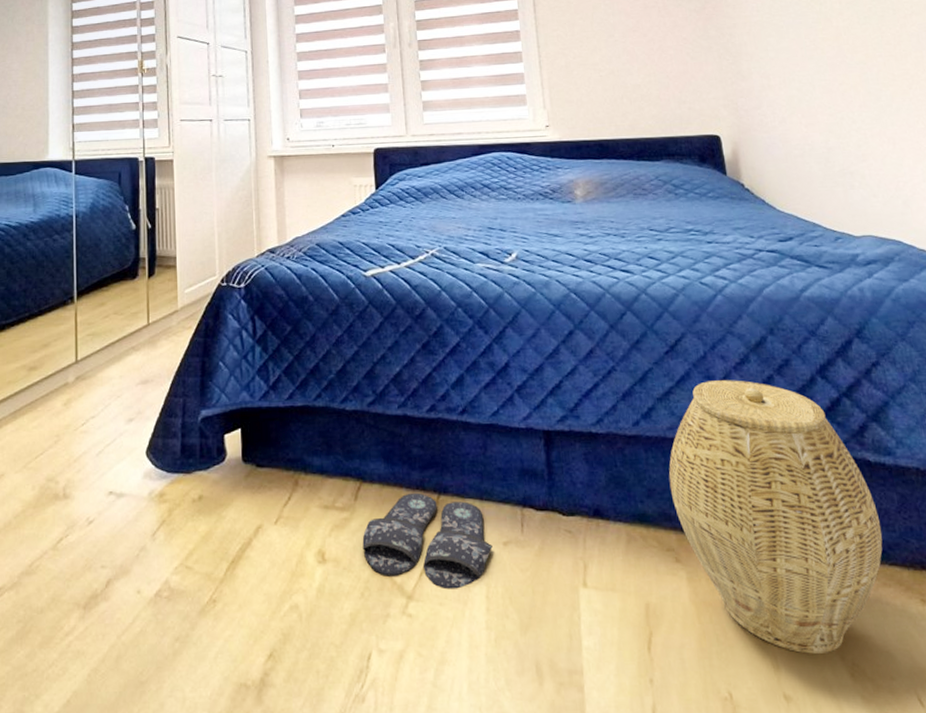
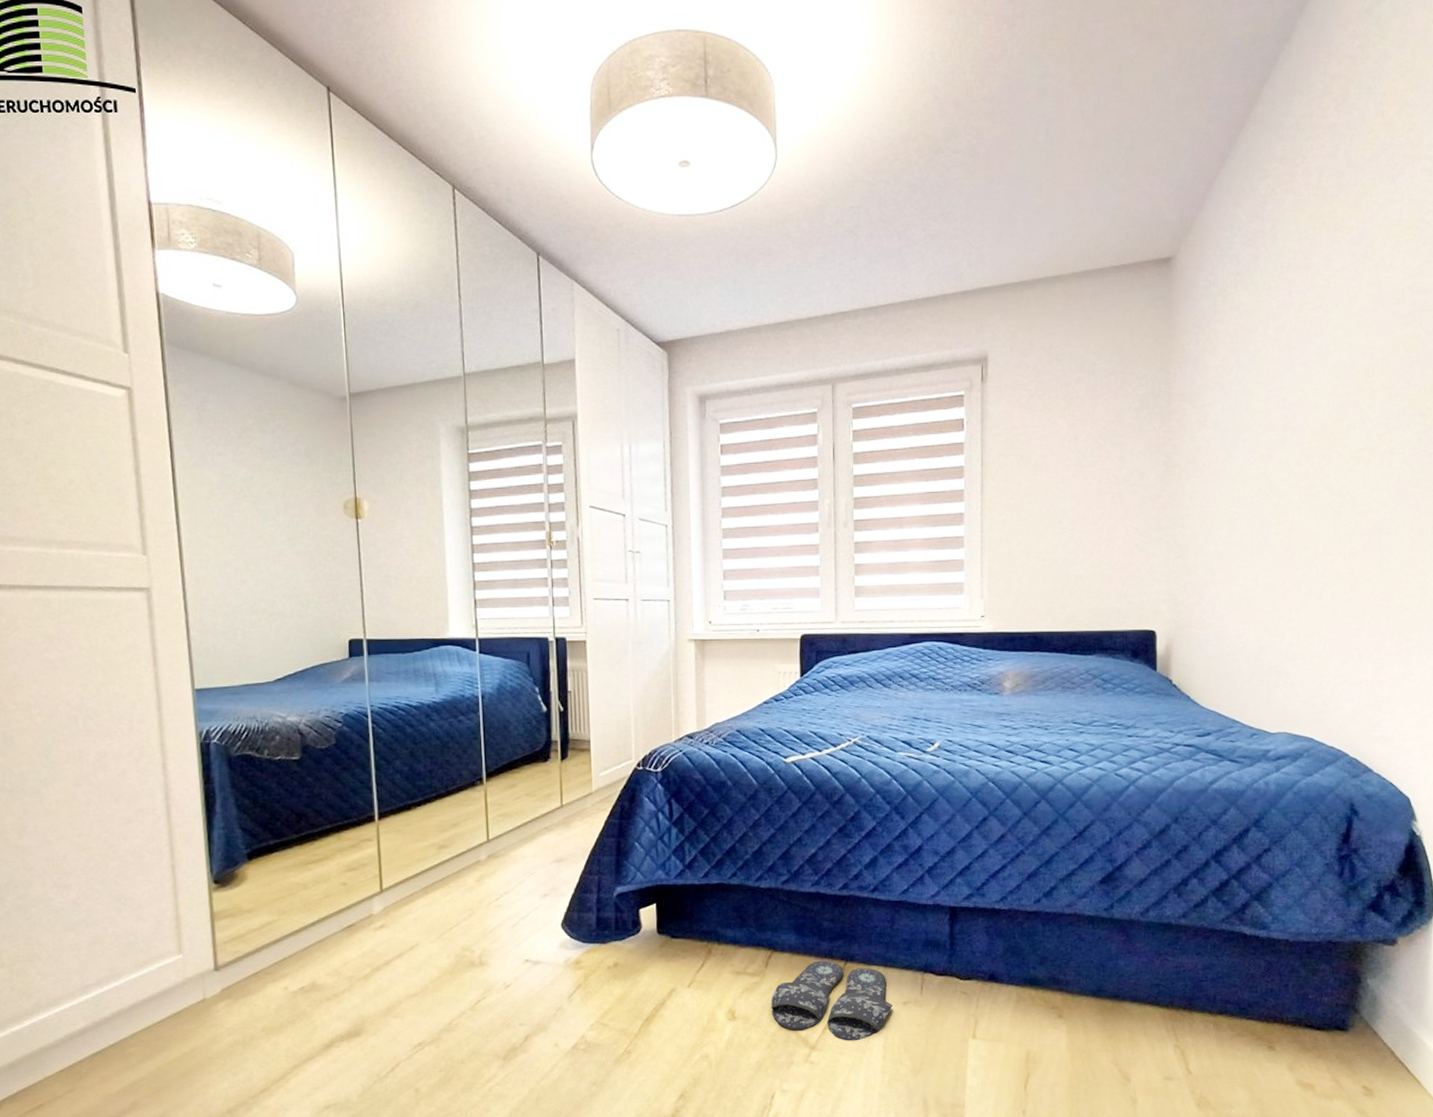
woven basket: present [669,380,883,654] -> none [1061,863,1246,1089]

